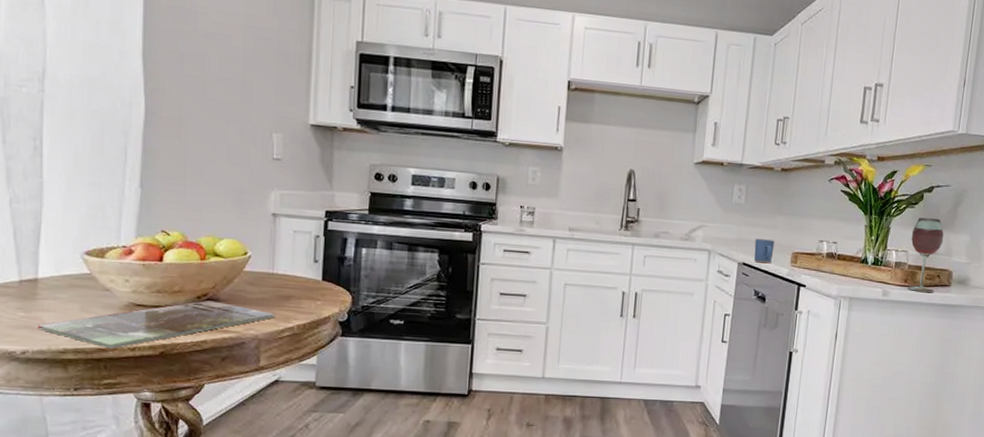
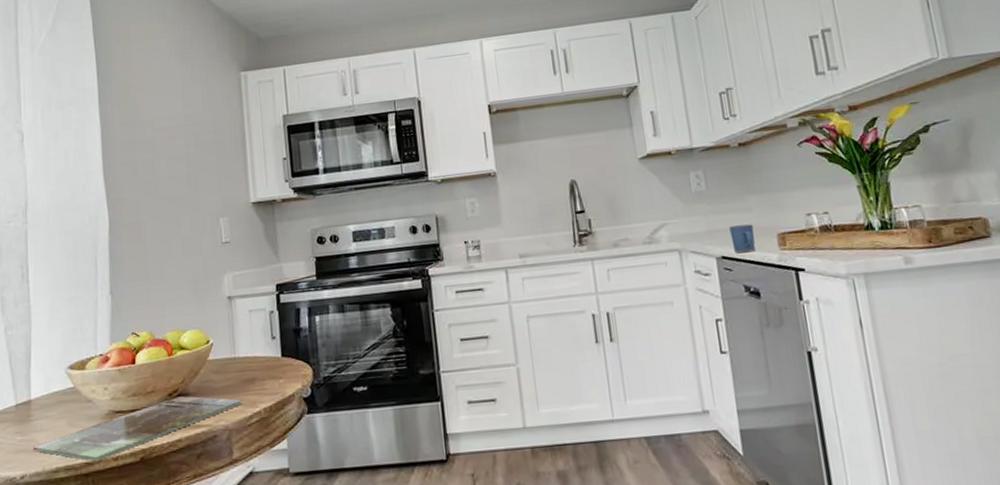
wineglass: present [907,217,944,293] -> none [918,160,971,251]

